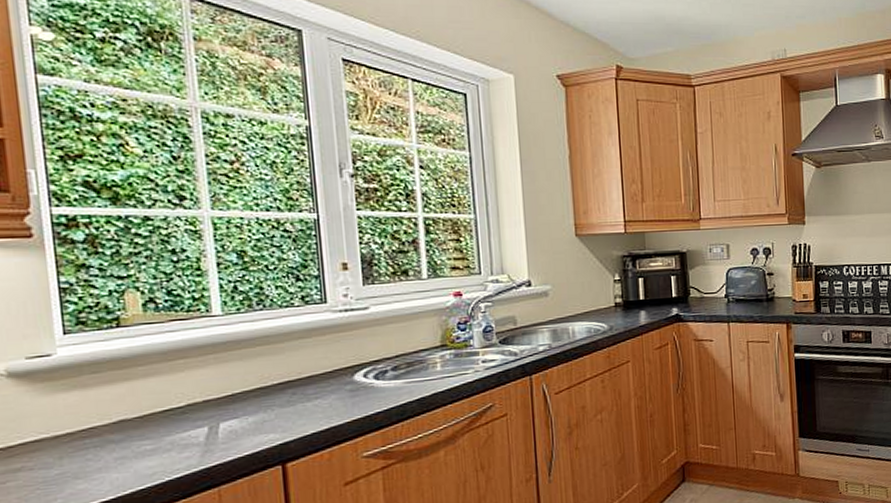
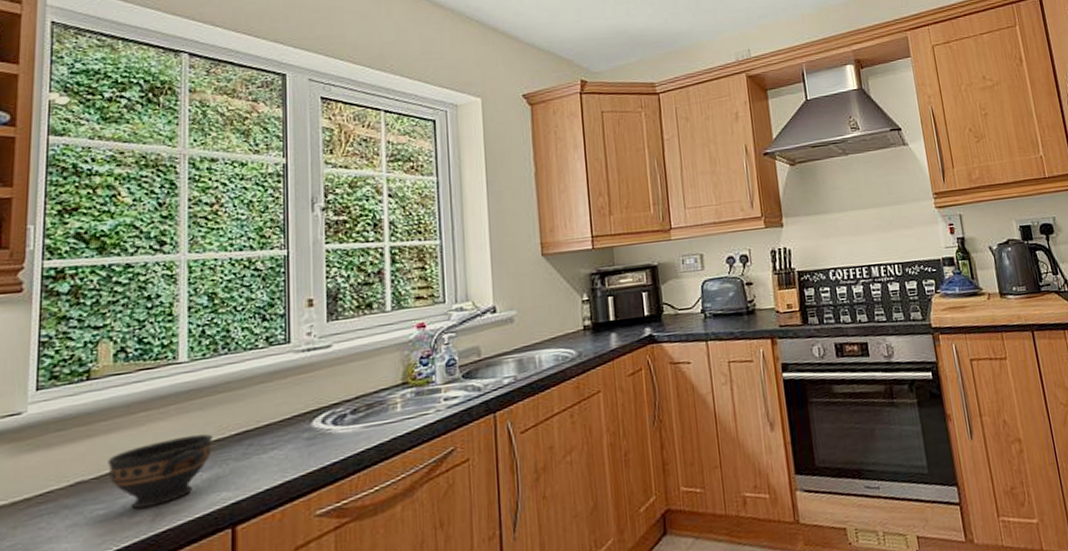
bowl: none [149,382,256,446] -> present [108,434,214,509]

